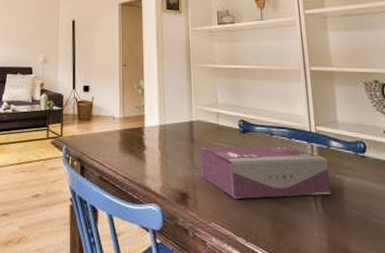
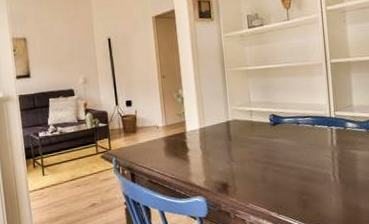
tissue box: present [200,145,331,199] -> none [236,131,346,182]

